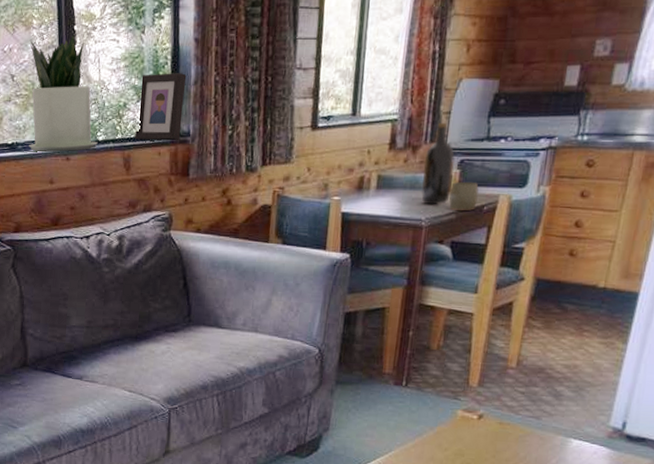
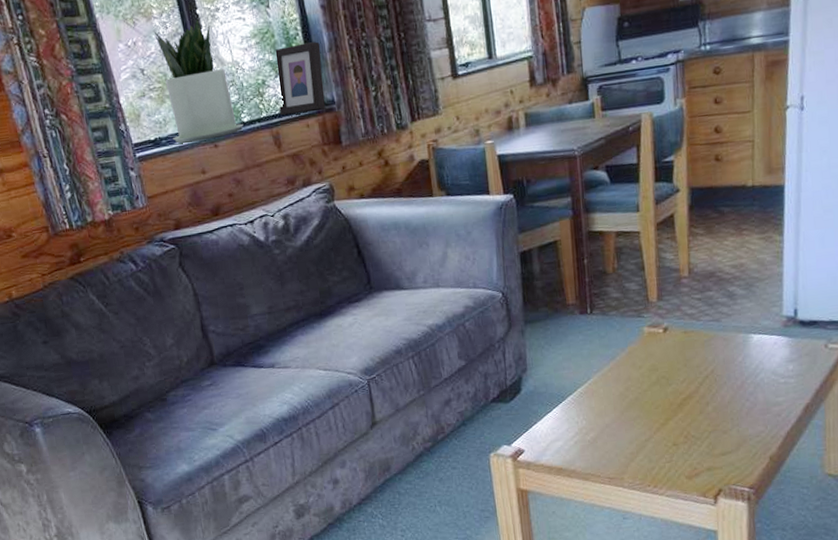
wine bottle: present [421,122,455,205] -> none [564,52,596,135]
mug: present [449,181,479,211] -> none [595,105,622,136]

